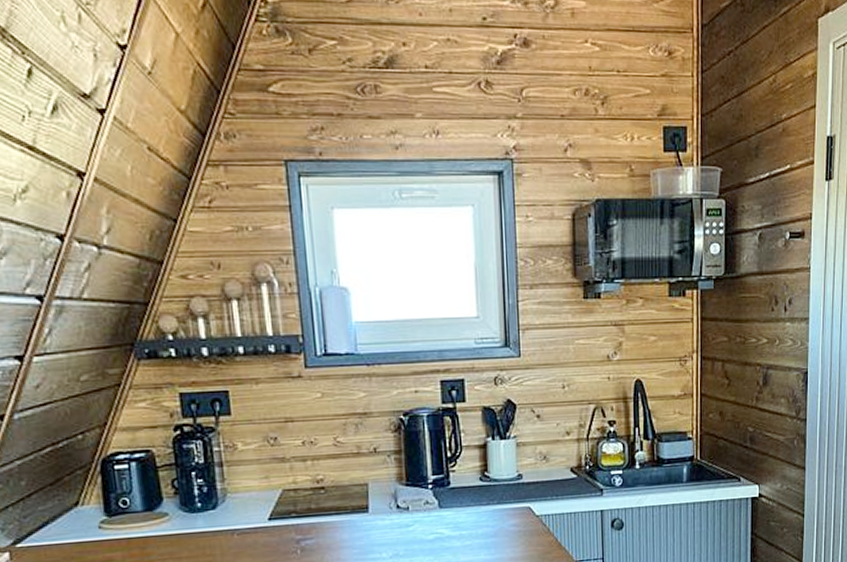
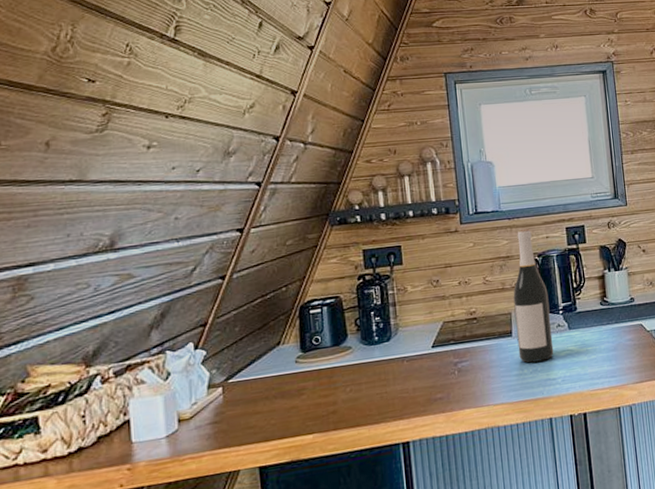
wine bottle: none [371,378,420,546] -> present [513,228,554,363]

